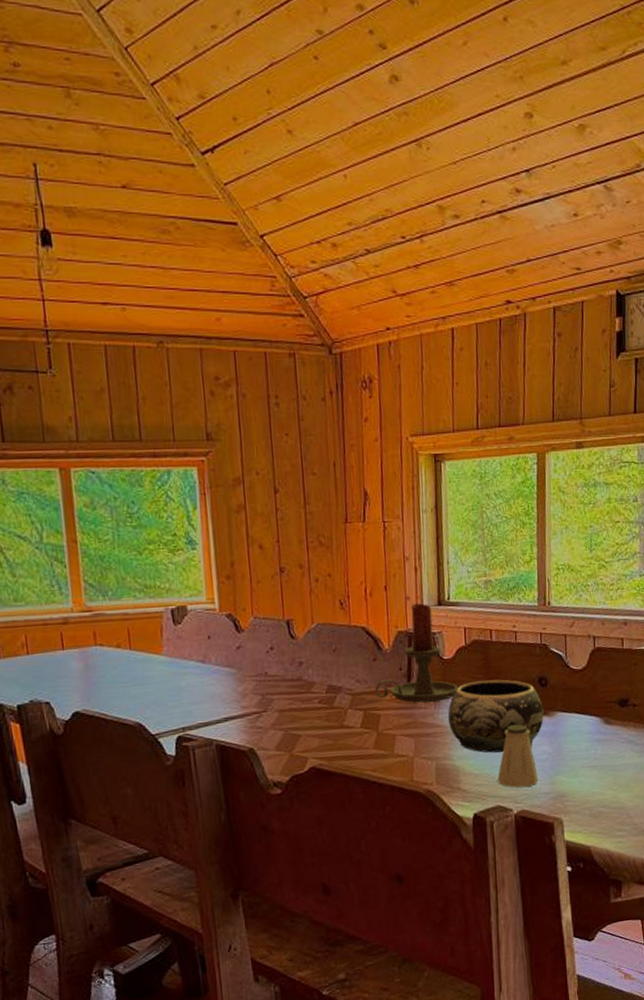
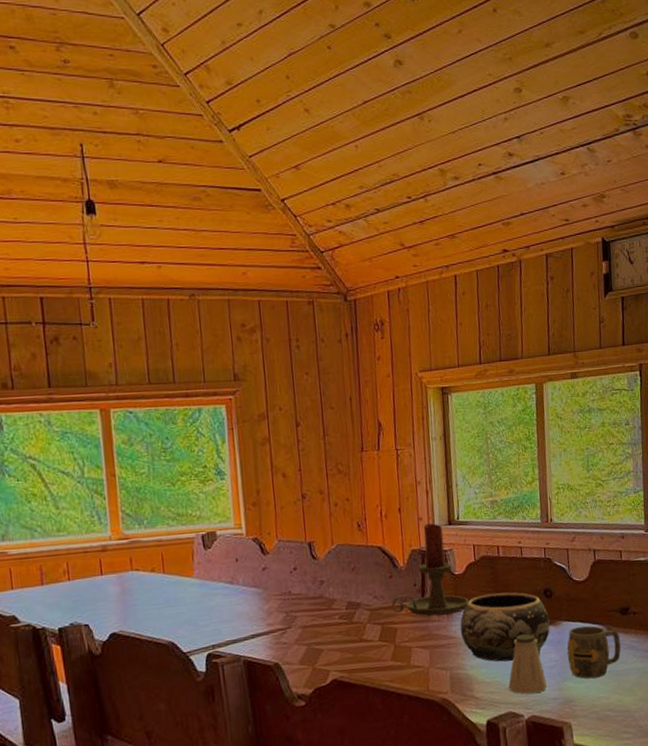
mug: none [561,717,619,774] -> present [567,625,621,679]

